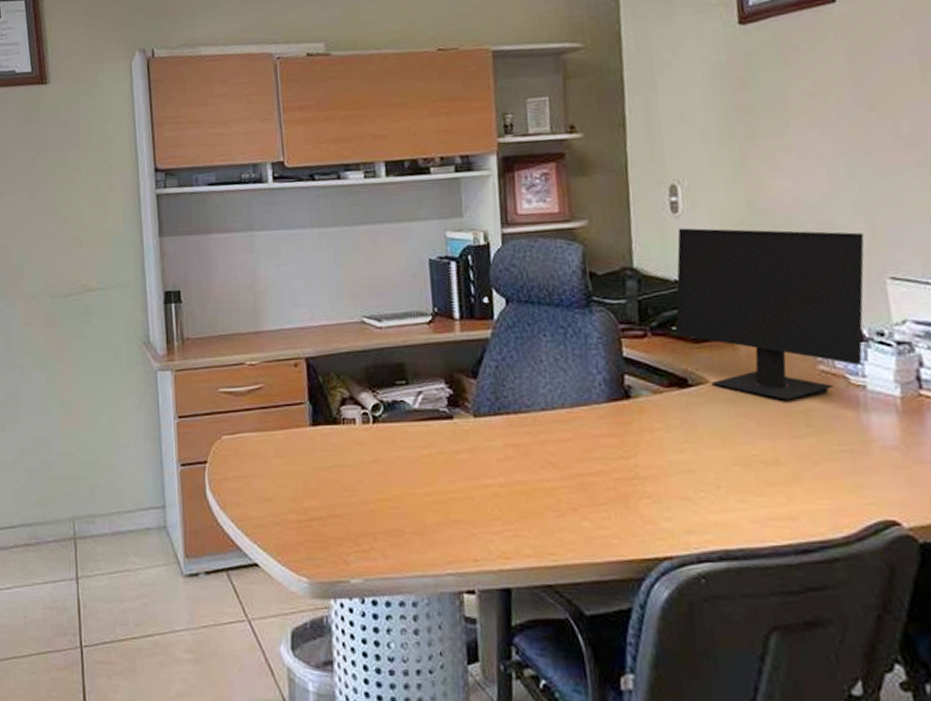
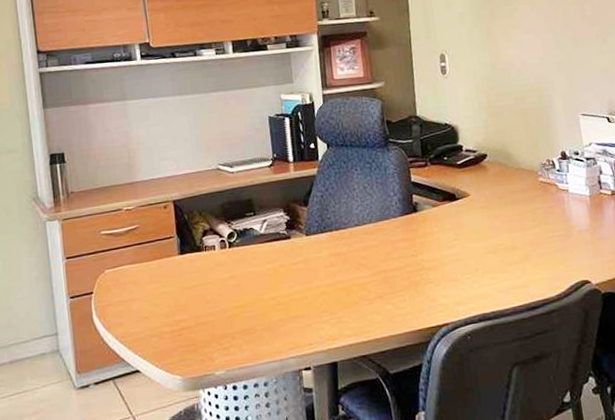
computer monitor: present [675,228,865,401] -> none [446,84,566,205]

